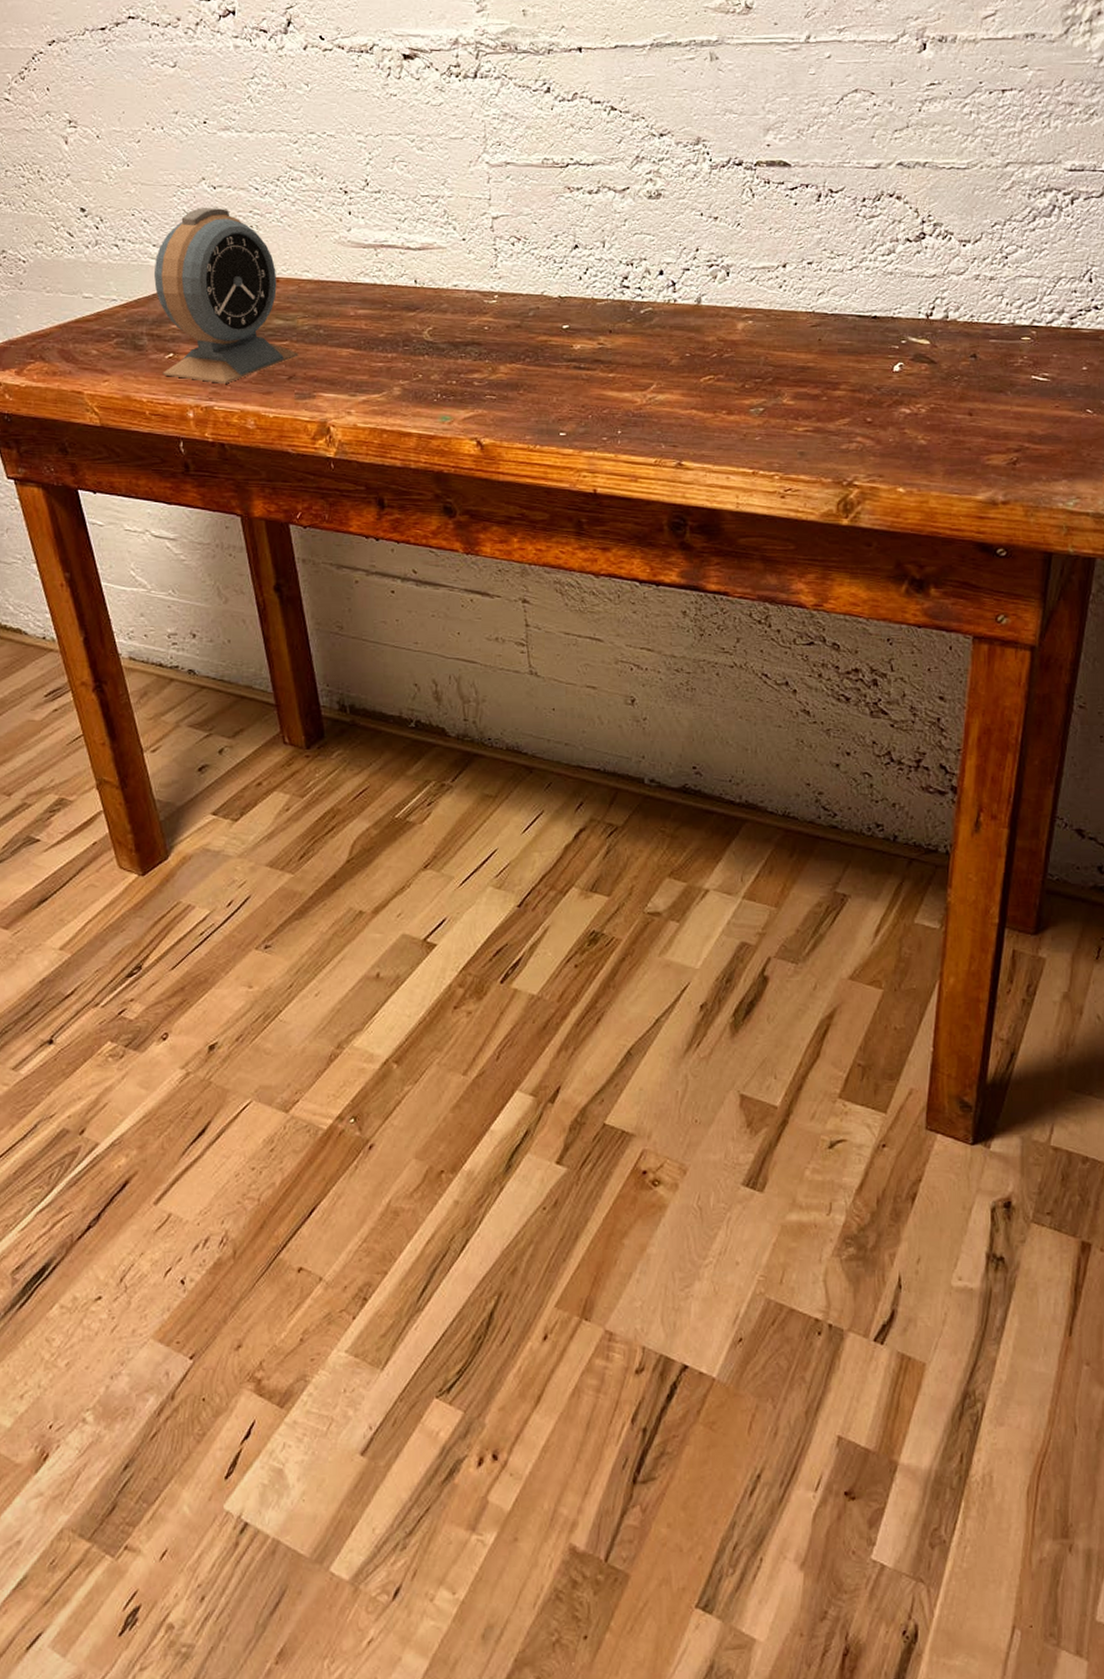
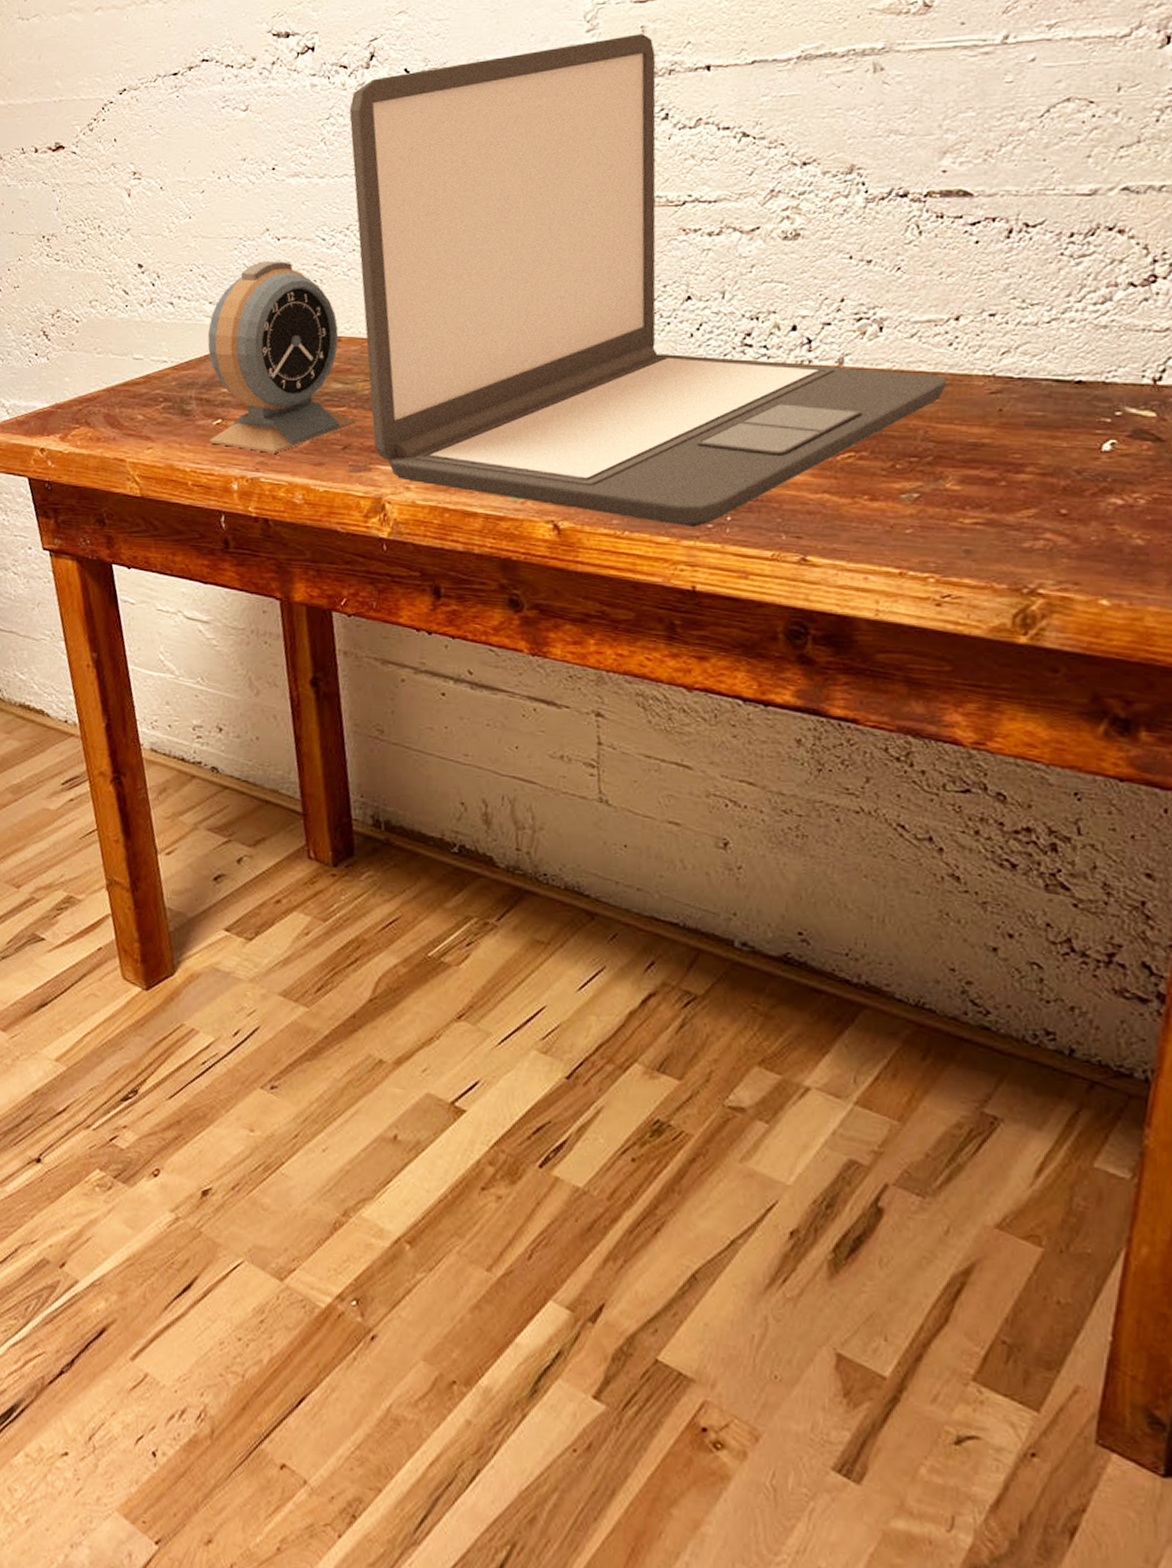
laptop: none [271,17,780,440] -> present [349,34,948,527]

